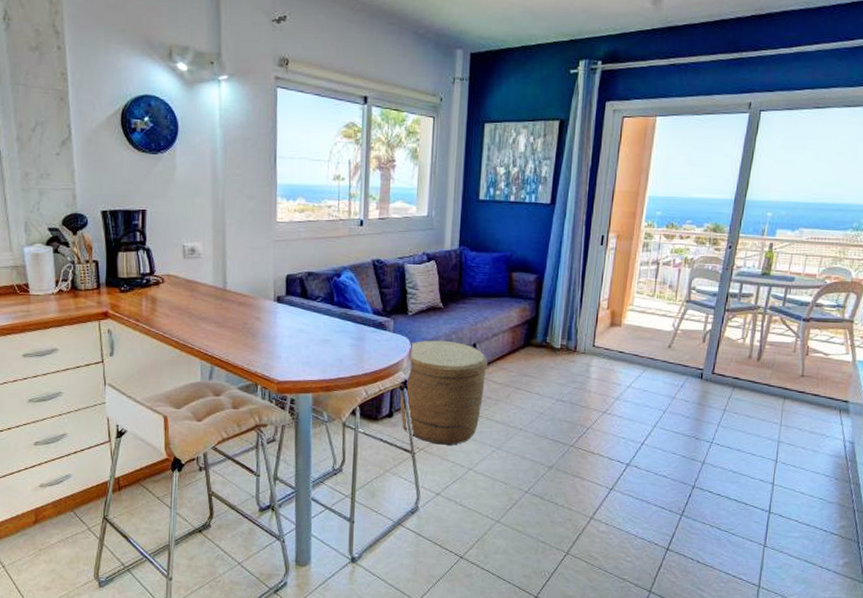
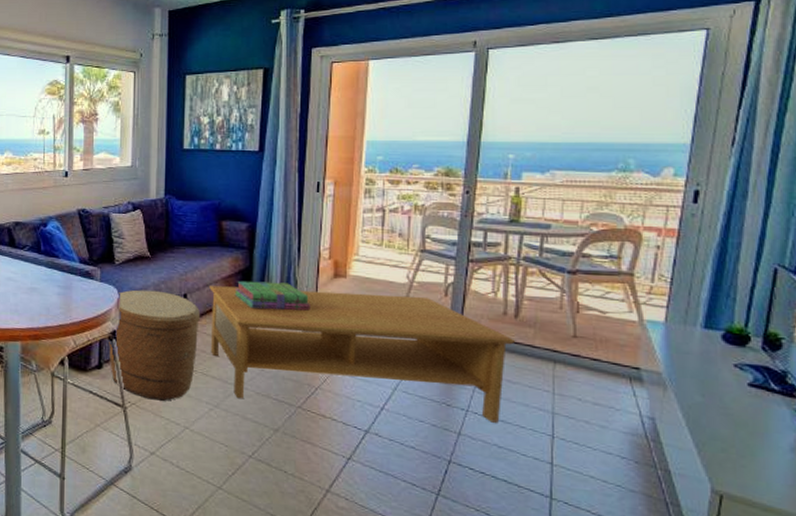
coffee table: none [495,335,756,452] -> present [209,285,516,423]
stack of books: none [520,330,588,358] -> present [234,280,310,311]

